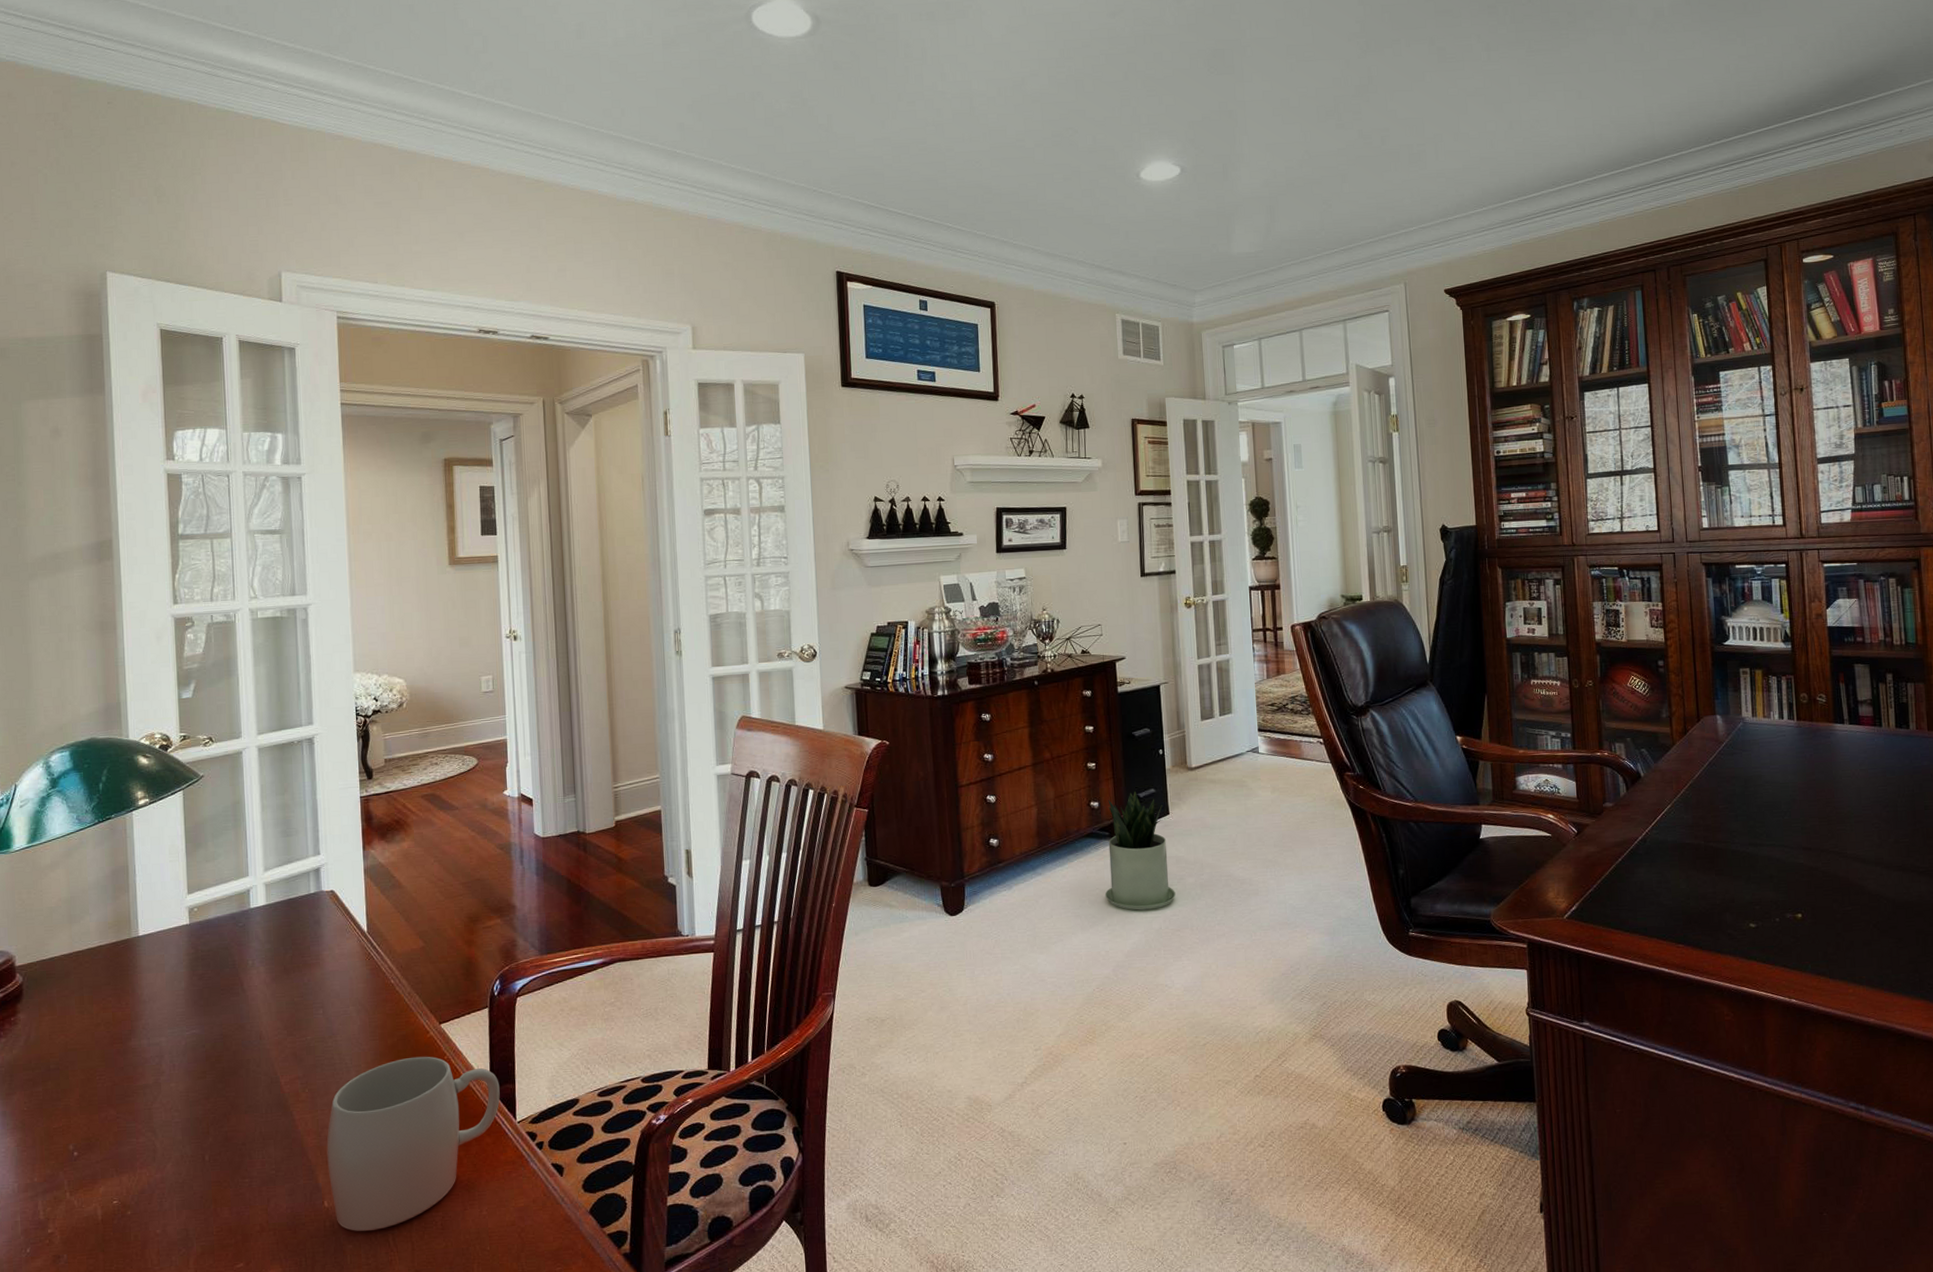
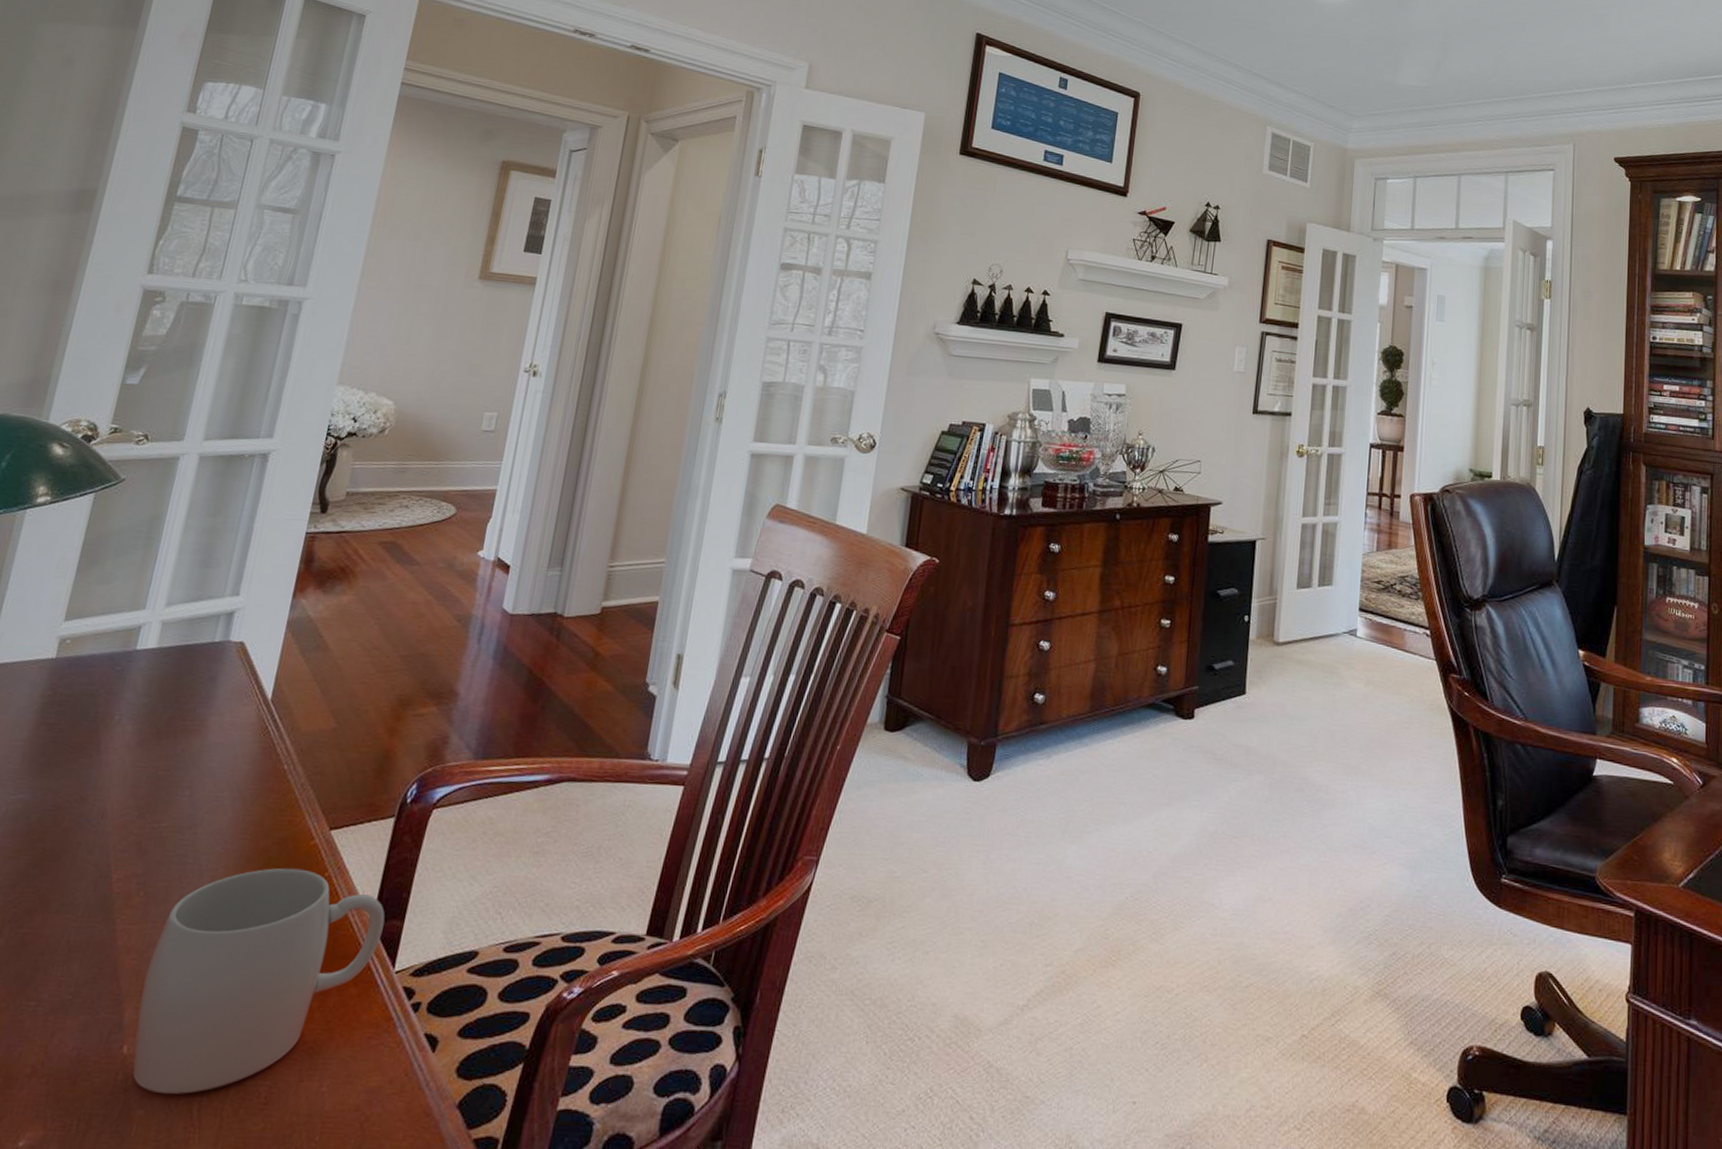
planter: present [1105,792,1176,911] -> none [1157,661,1240,808]

